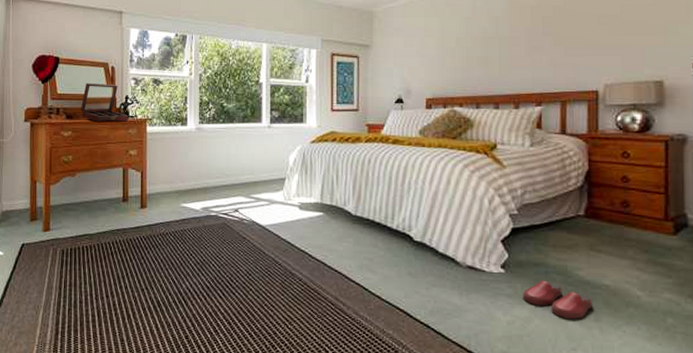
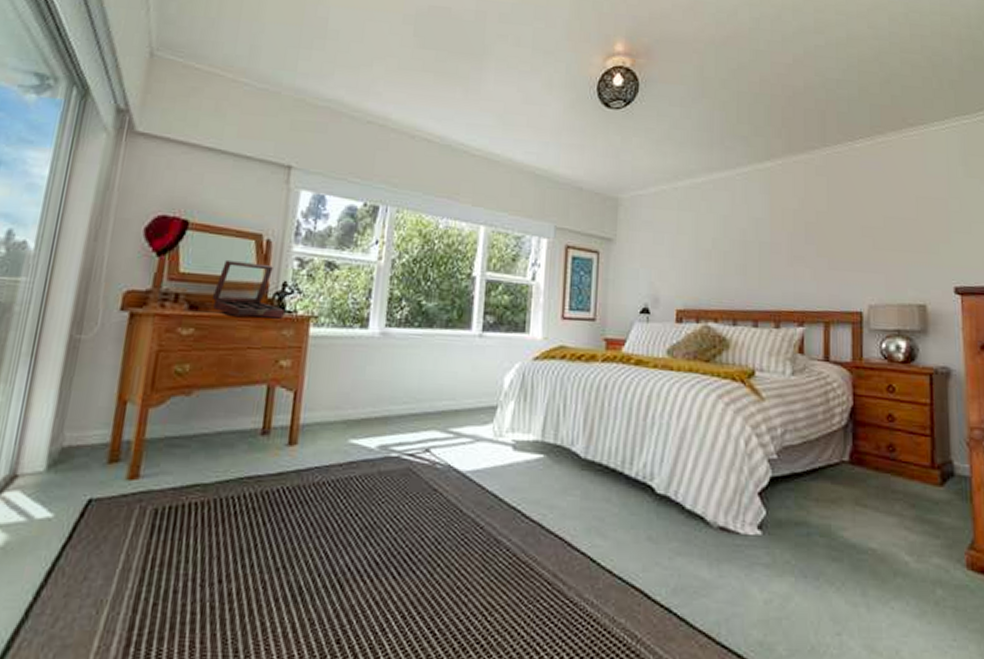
slippers: present [523,280,592,320] -> none [782,544,858,595]

